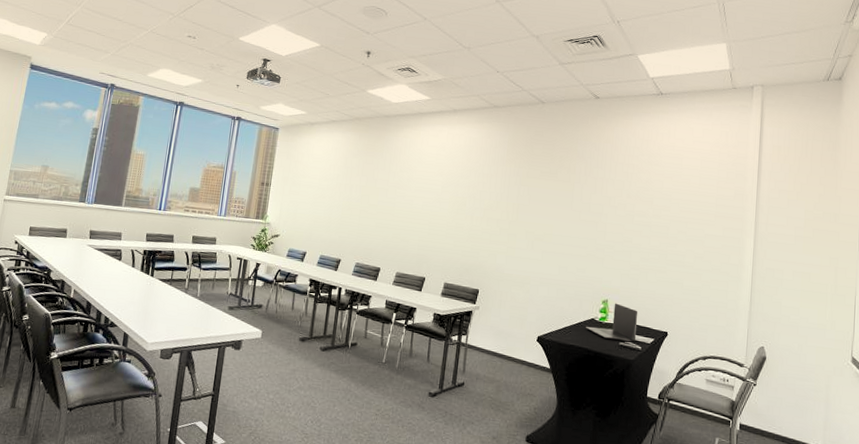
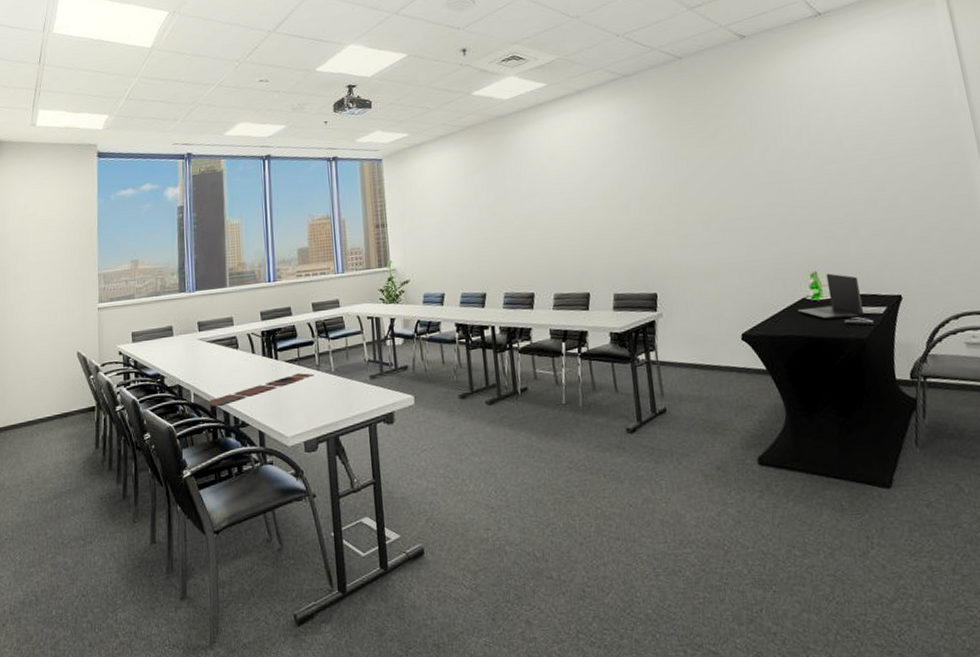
papers: none [79,291,182,306] -> present [201,373,314,407]

